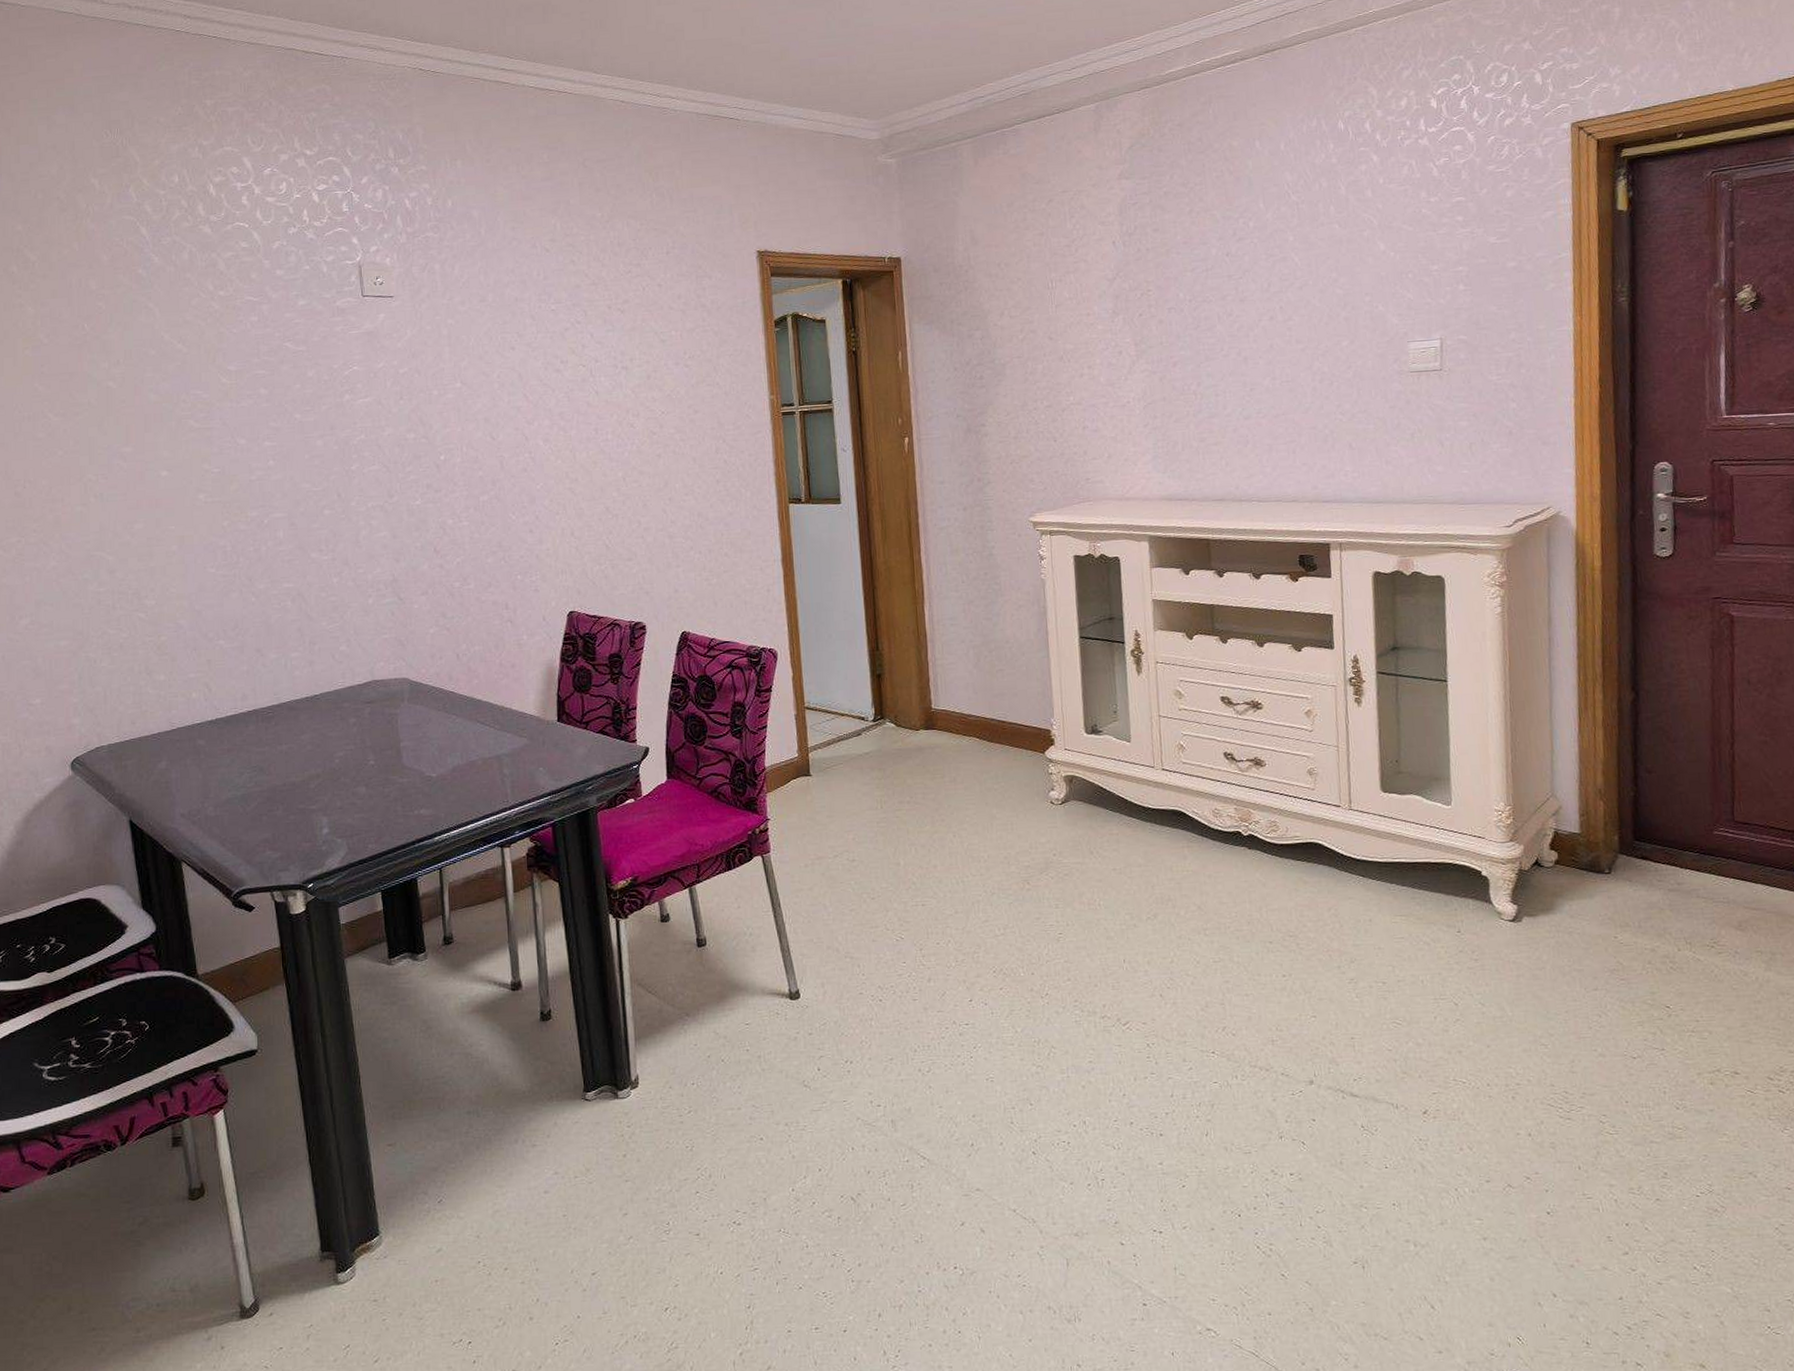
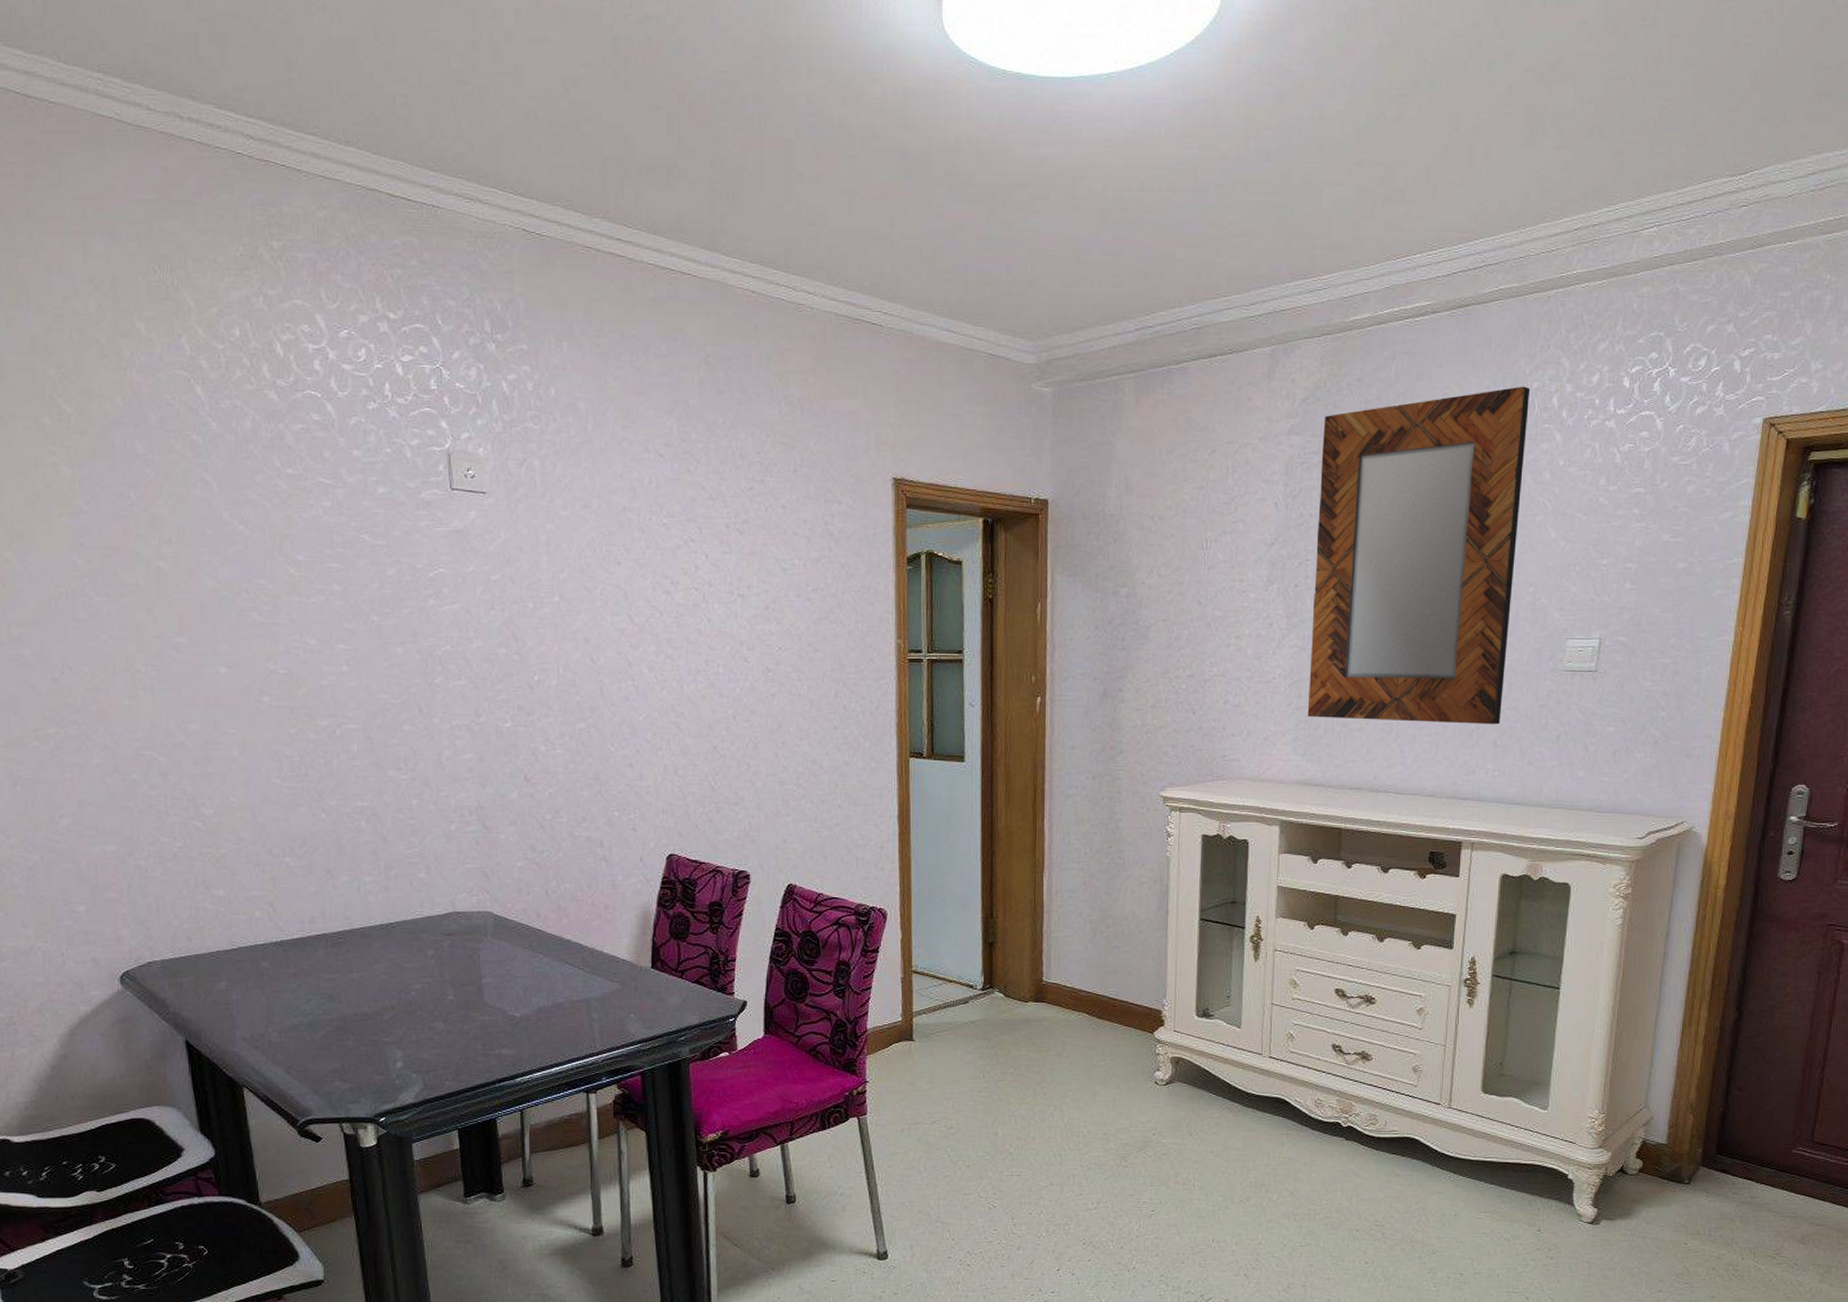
home mirror: none [1151,116,1354,436] -> present [1307,386,1531,725]

